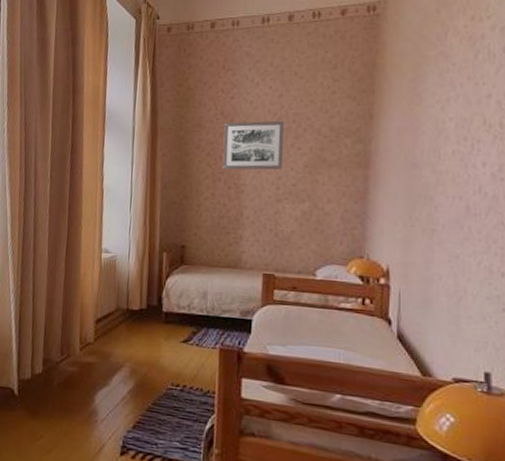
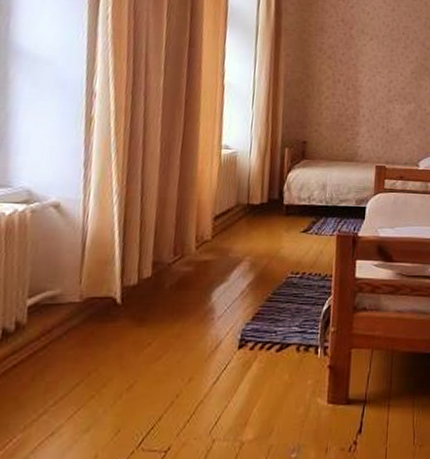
wall art: present [222,120,284,170] -> none [341,29,396,75]

